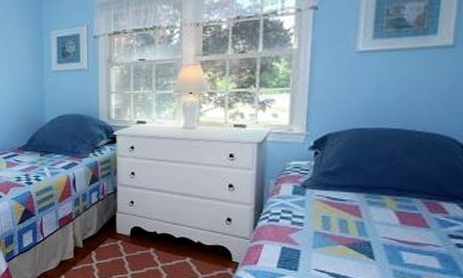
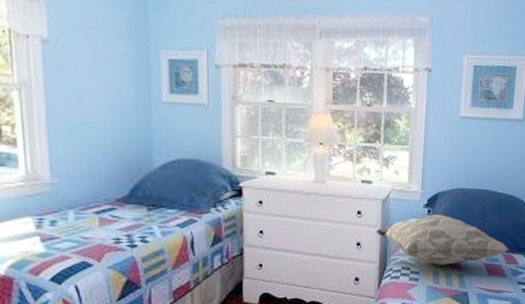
decorative pillow: none [250,156,434,211] -> present [376,214,509,265]

